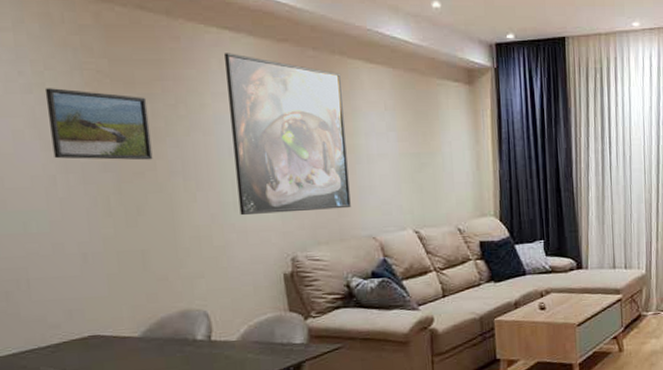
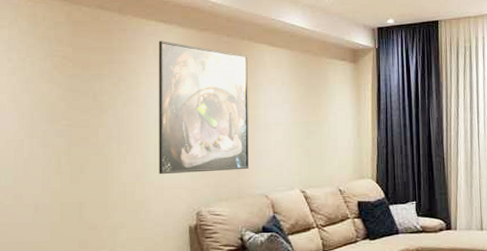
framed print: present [44,88,153,160] -> none [24,71,97,128]

